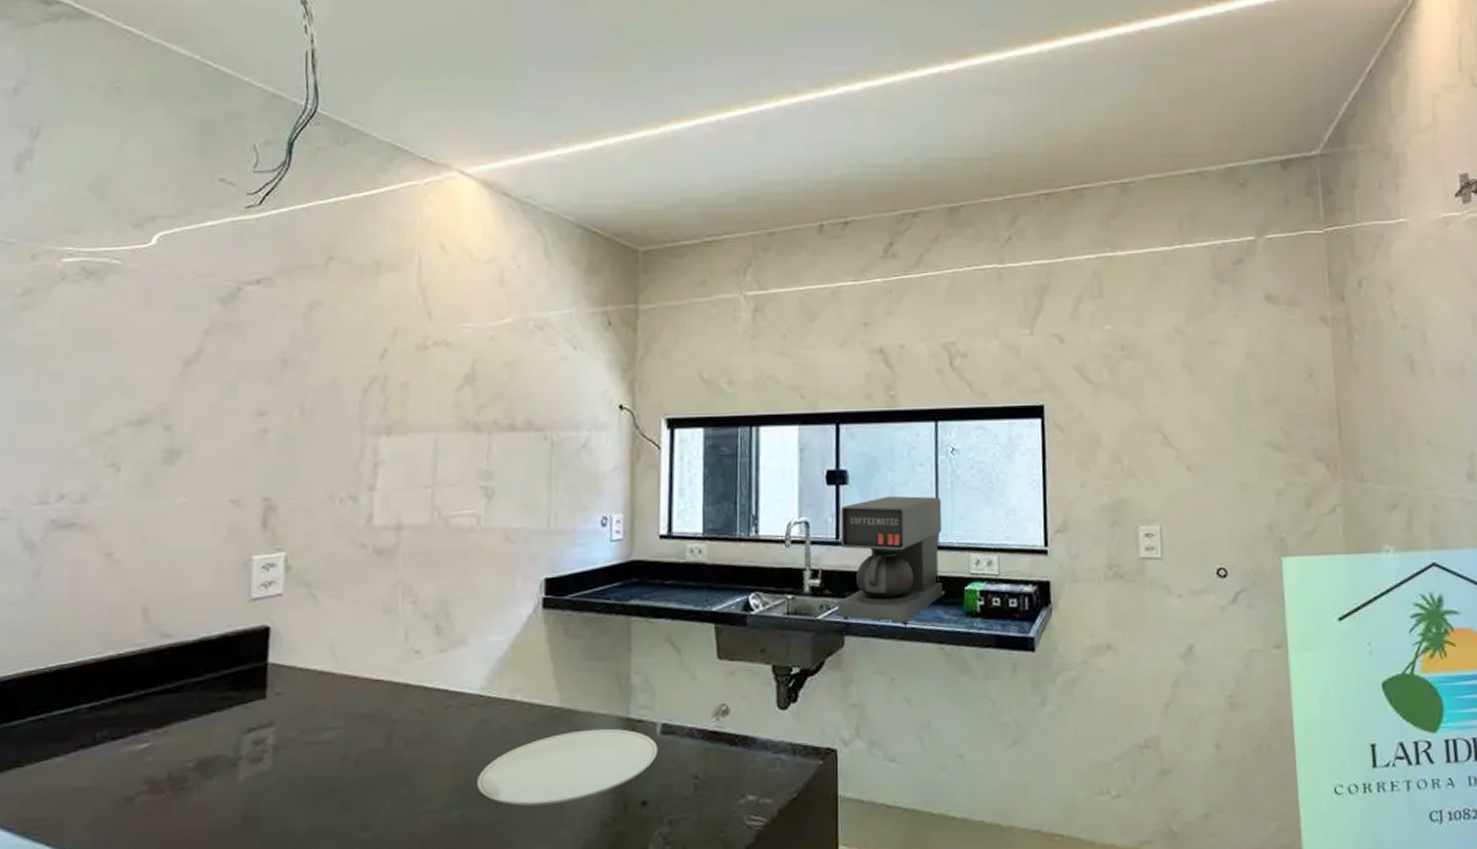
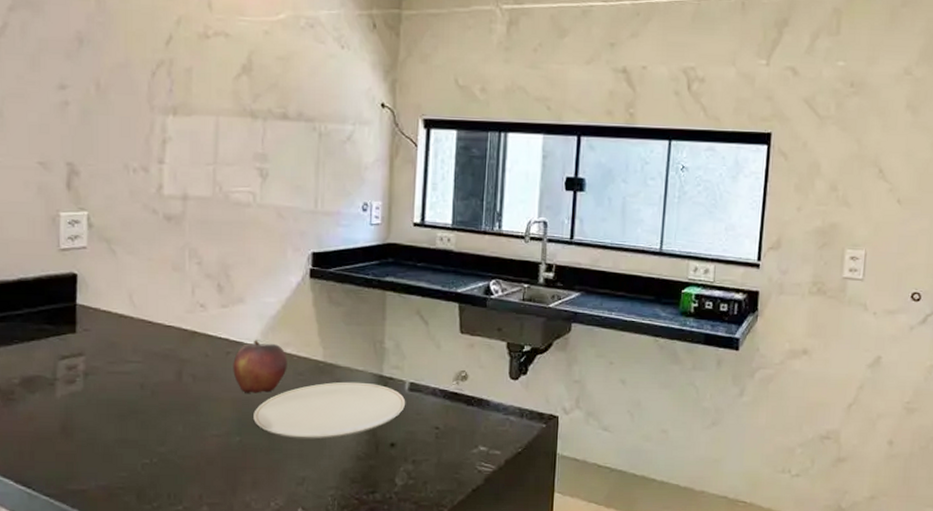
fruit: none [453,688,517,755] -> present [233,340,287,394]
coffee maker: present [837,495,945,625] -> none [567,204,668,318]

